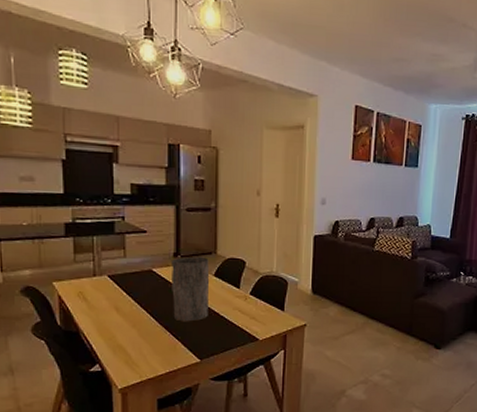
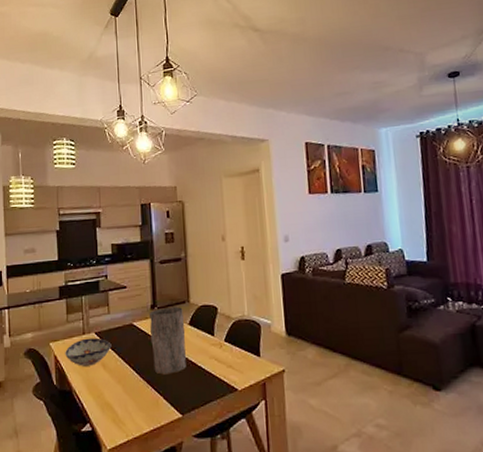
decorative bowl: none [71,280,127,309] -> present [65,337,112,366]

